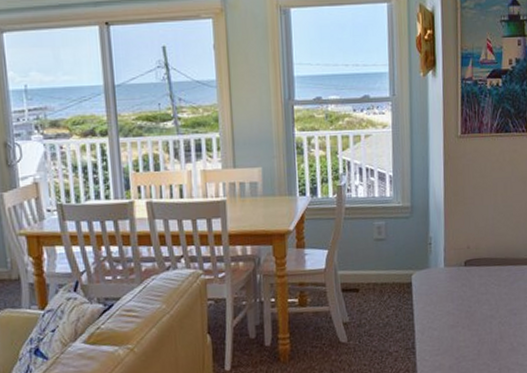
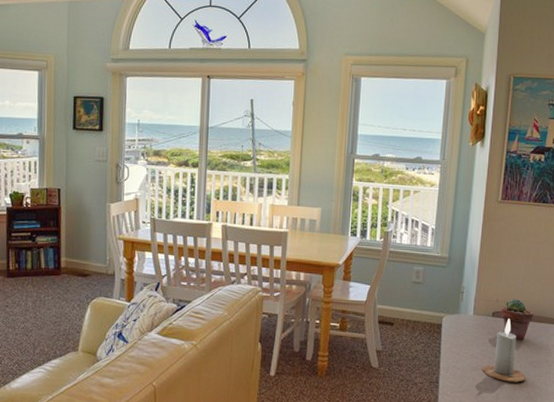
candle: none [459,266,506,336] -> present [481,319,526,382]
potted succulent: none [473,243,508,287] -> present [501,299,533,339]

